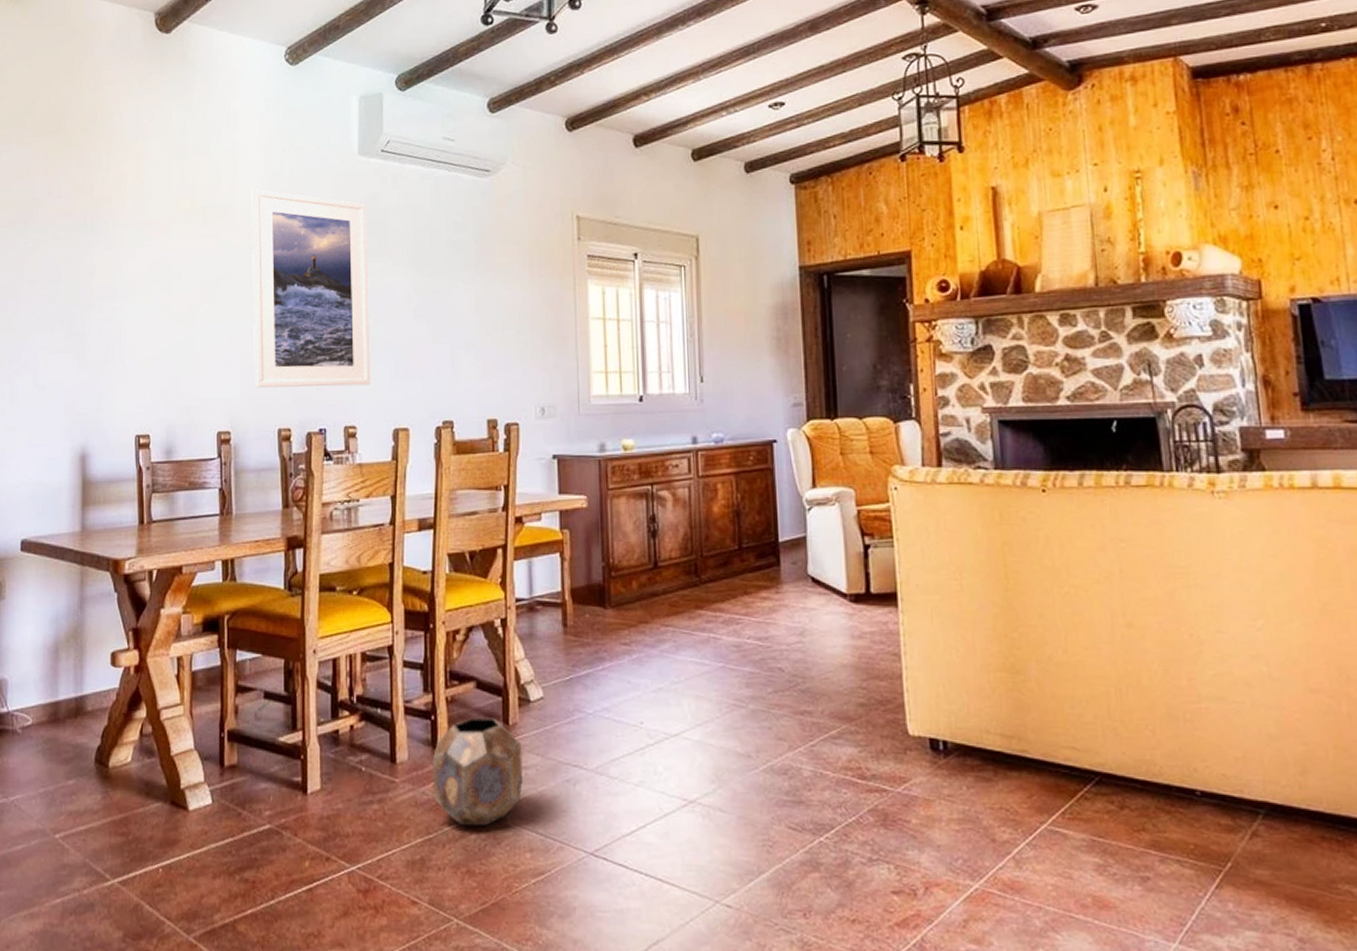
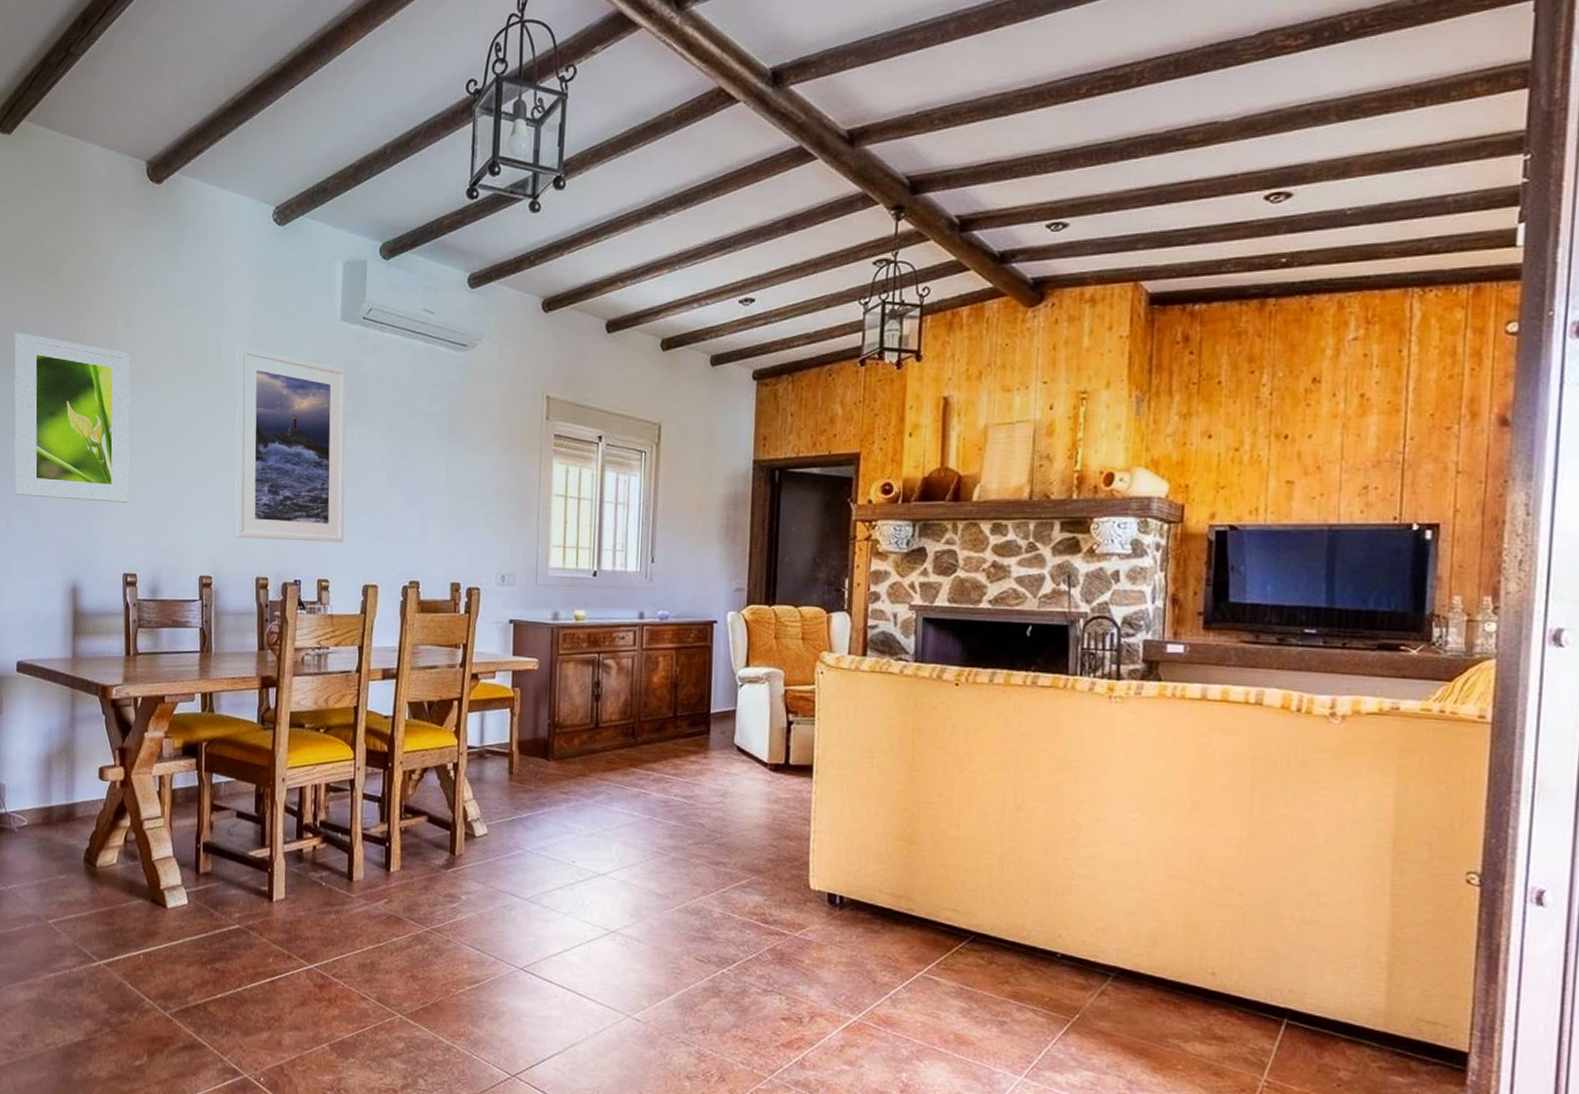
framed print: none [19,191,142,361] -> present [14,332,130,503]
planter: present [432,718,523,827] -> none [384,847,466,939]

